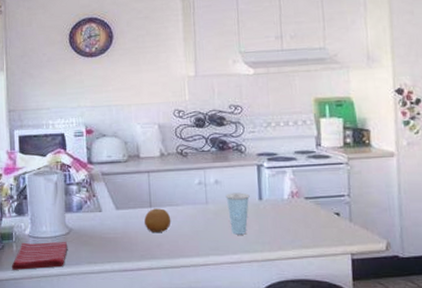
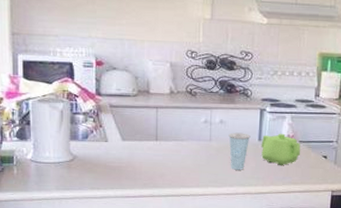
dish towel: present [11,242,68,270] -> none [11,166,71,192]
fruit: present [144,208,171,233] -> none [150,142,175,165]
teapot: none [262,190,309,226] -> present [261,133,301,165]

